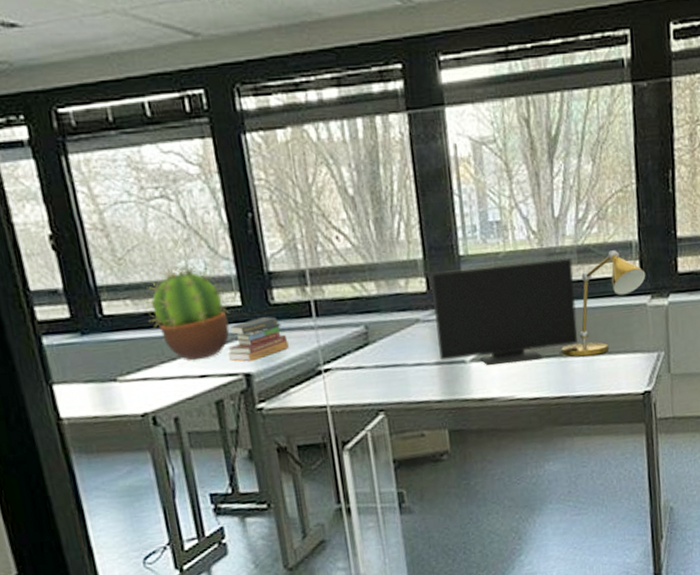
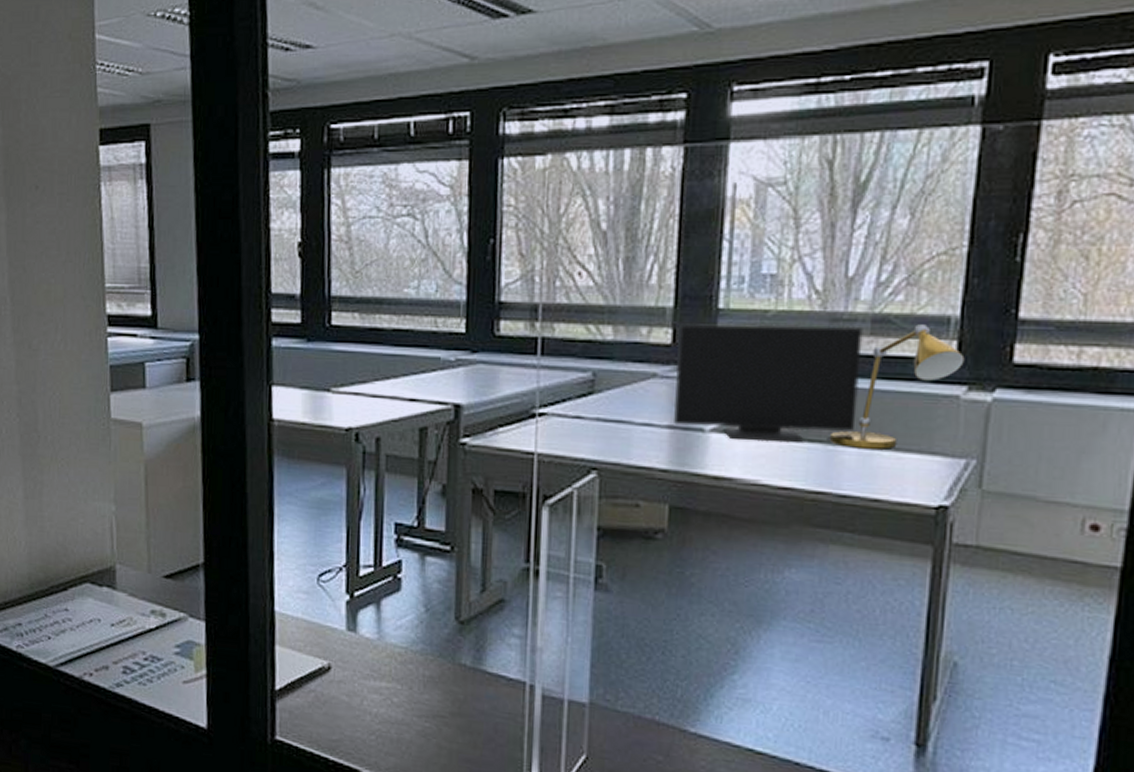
cactus: present [144,263,230,360] -> none [371,284,452,382]
books: present [227,317,289,362] -> none [441,348,506,393]

